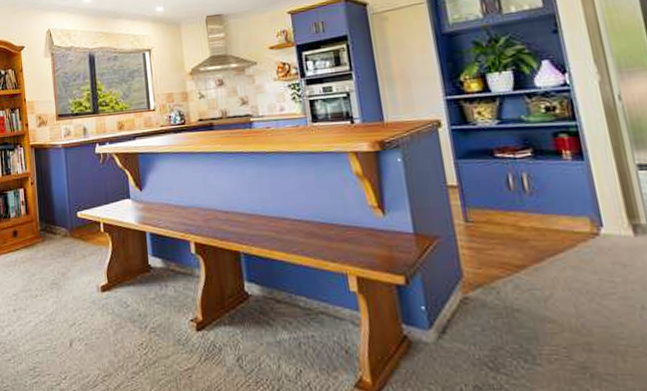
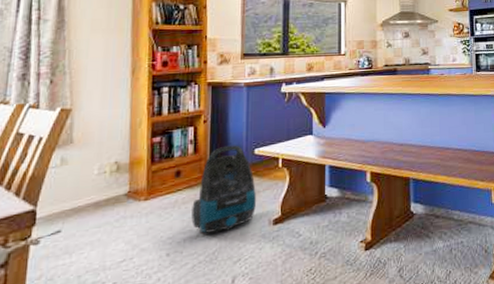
vacuum cleaner: none [29,207,84,293] -> present [191,145,257,233]

